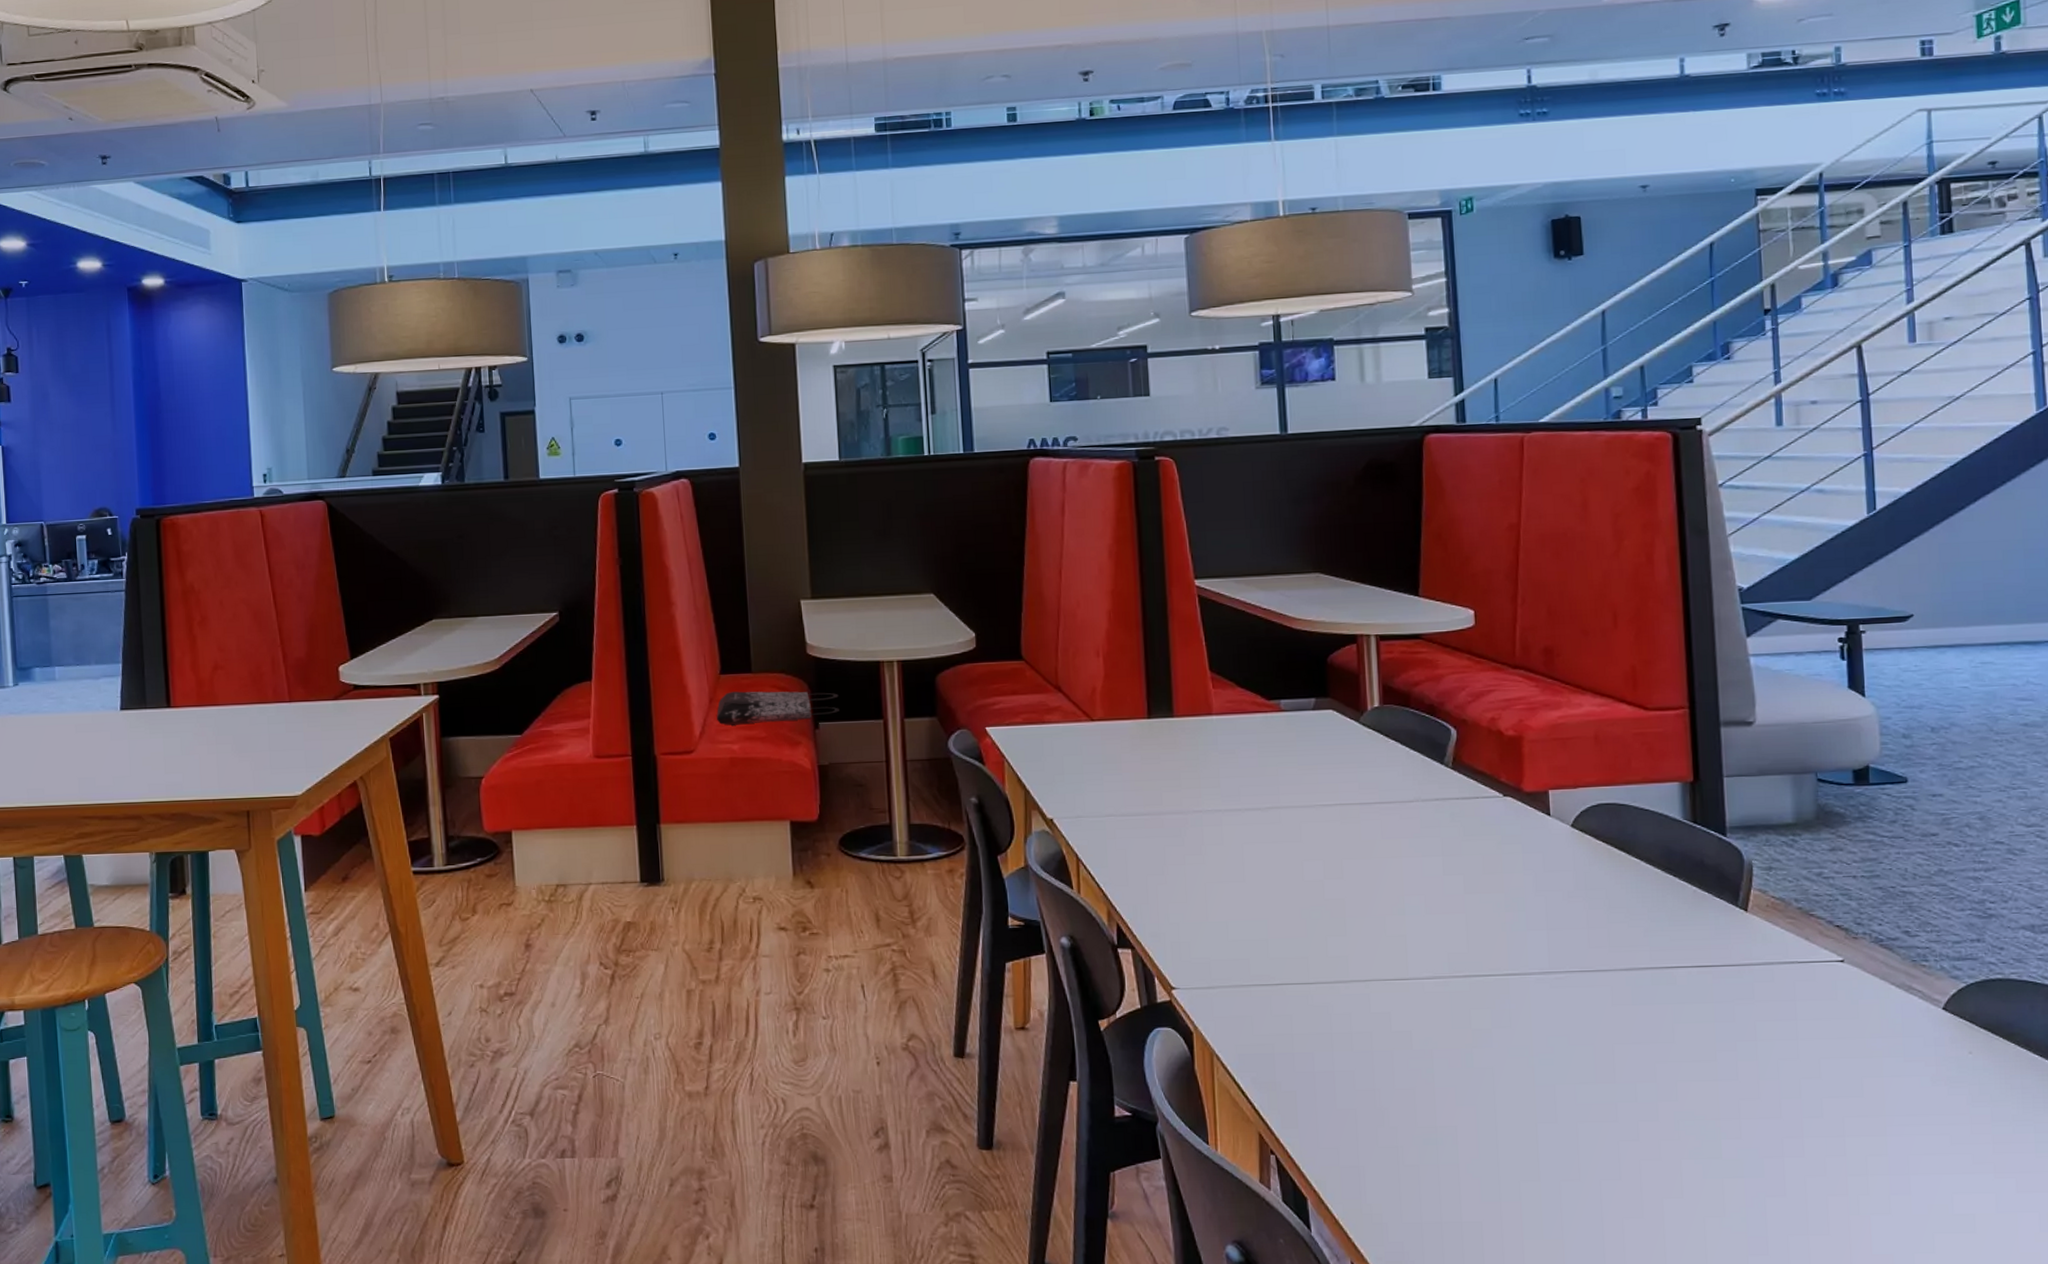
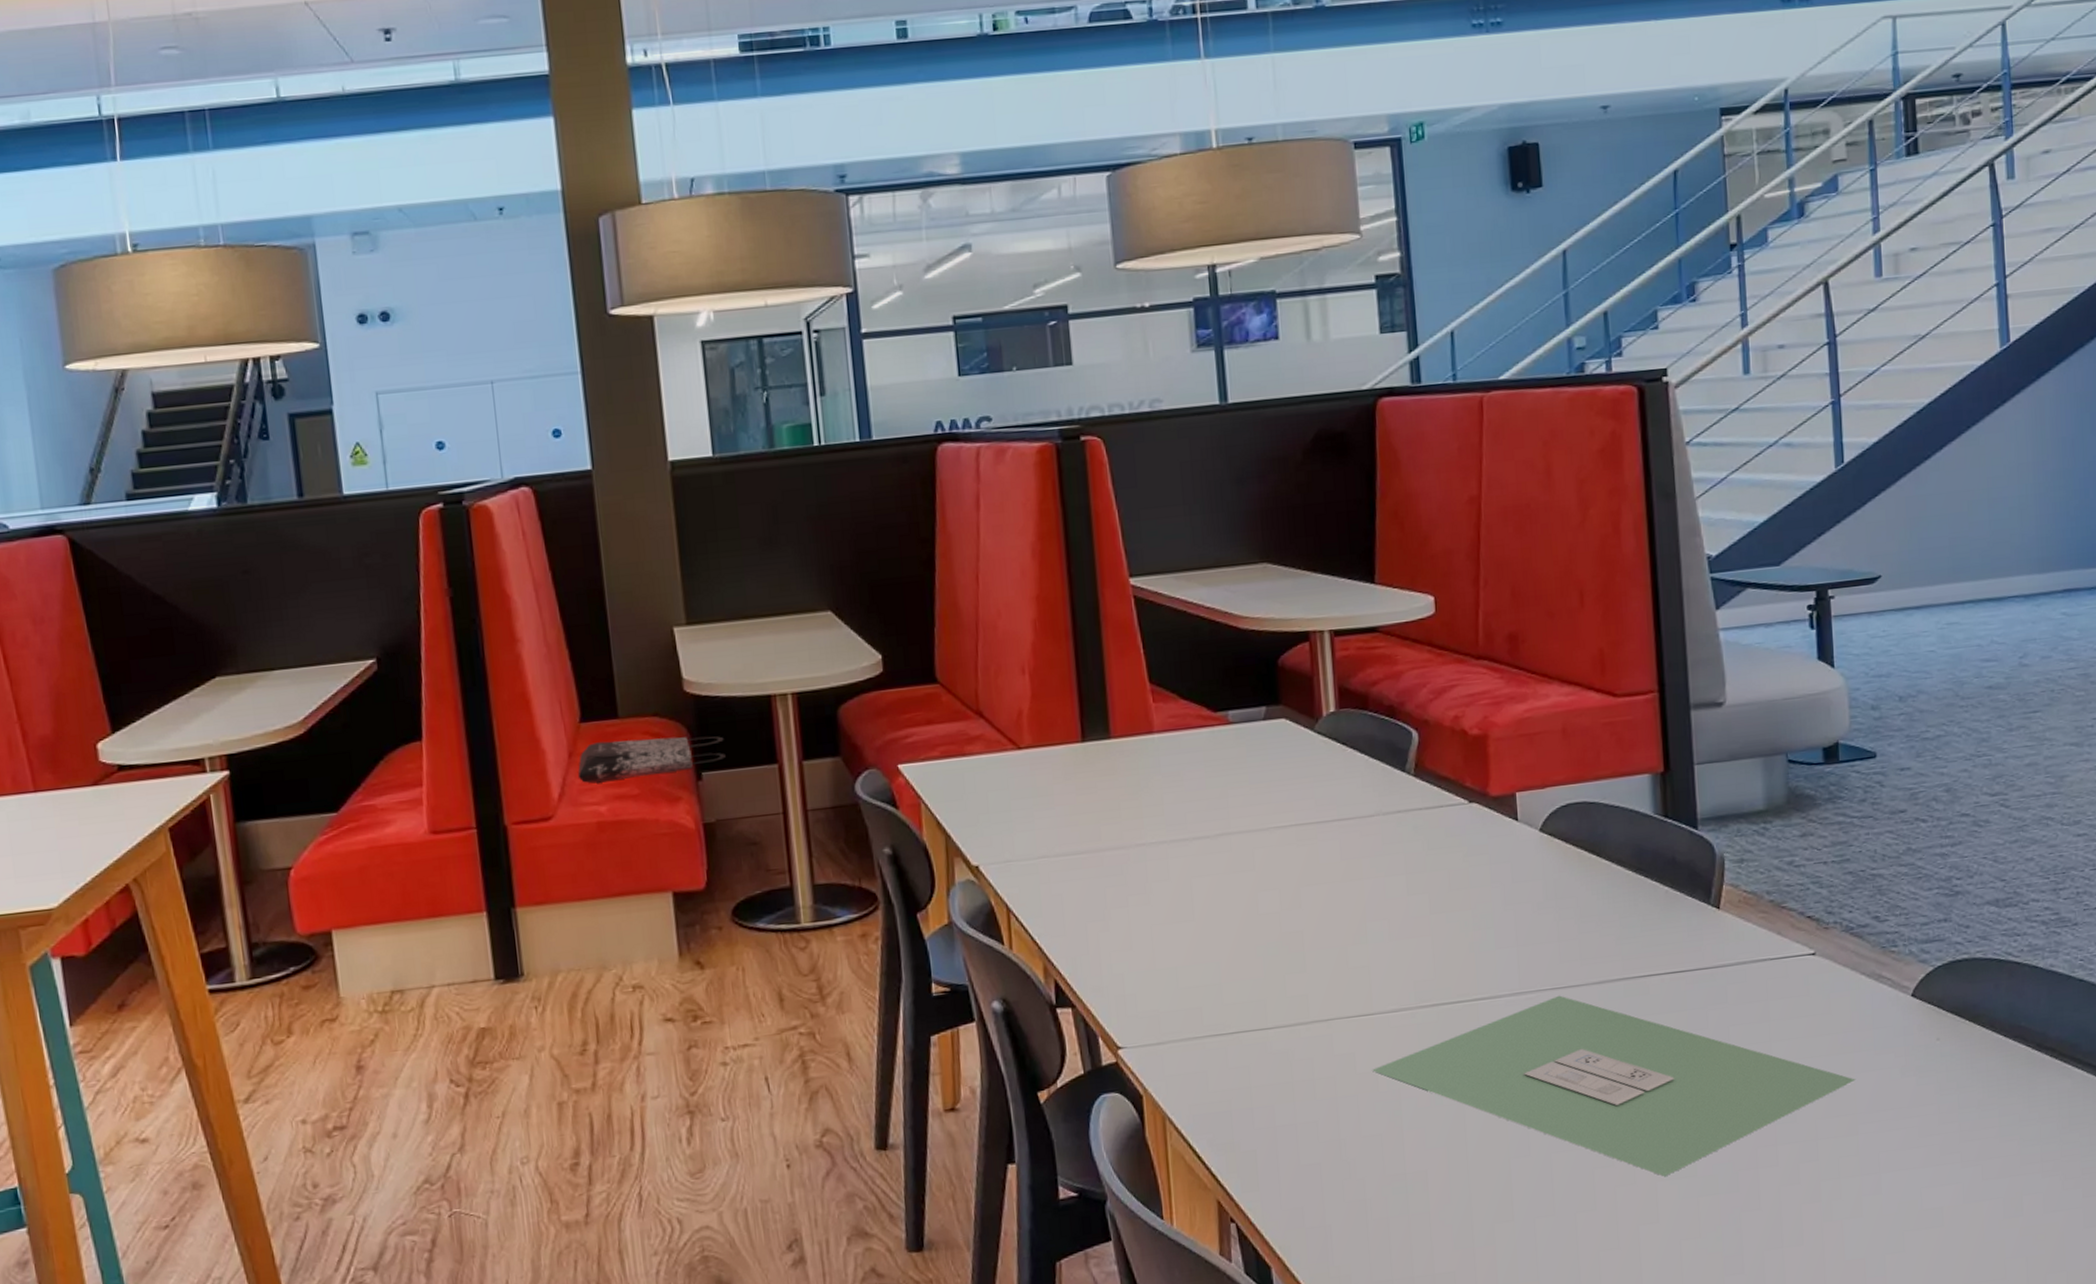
papers: none [1407,978,1885,1156] -> present [1372,995,1856,1177]

